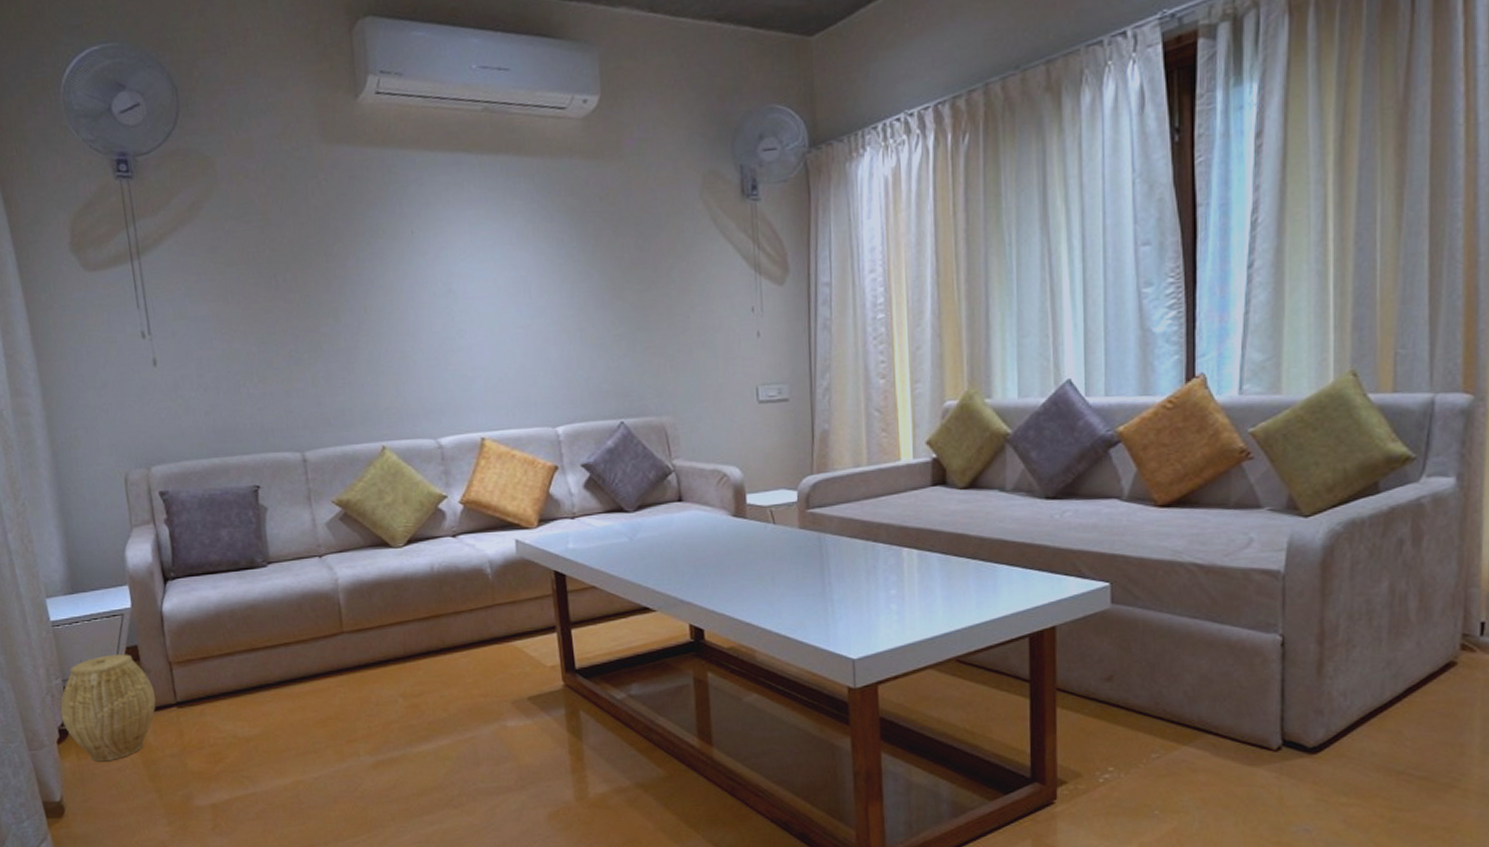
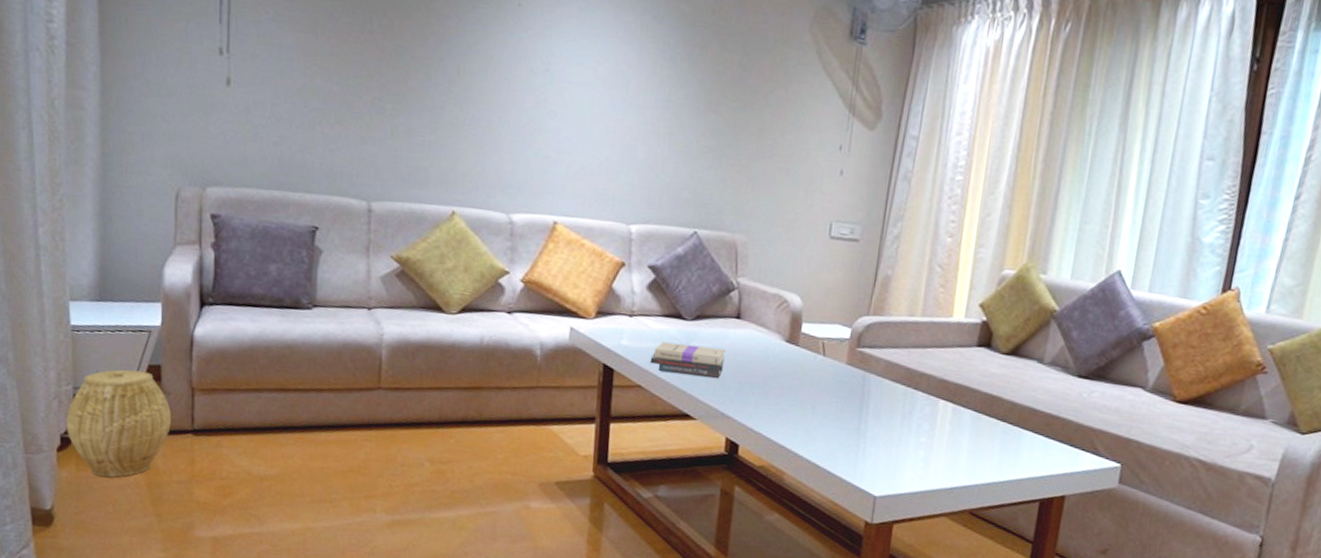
books: none [599,535,675,569] -> present [650,341,725,378]

